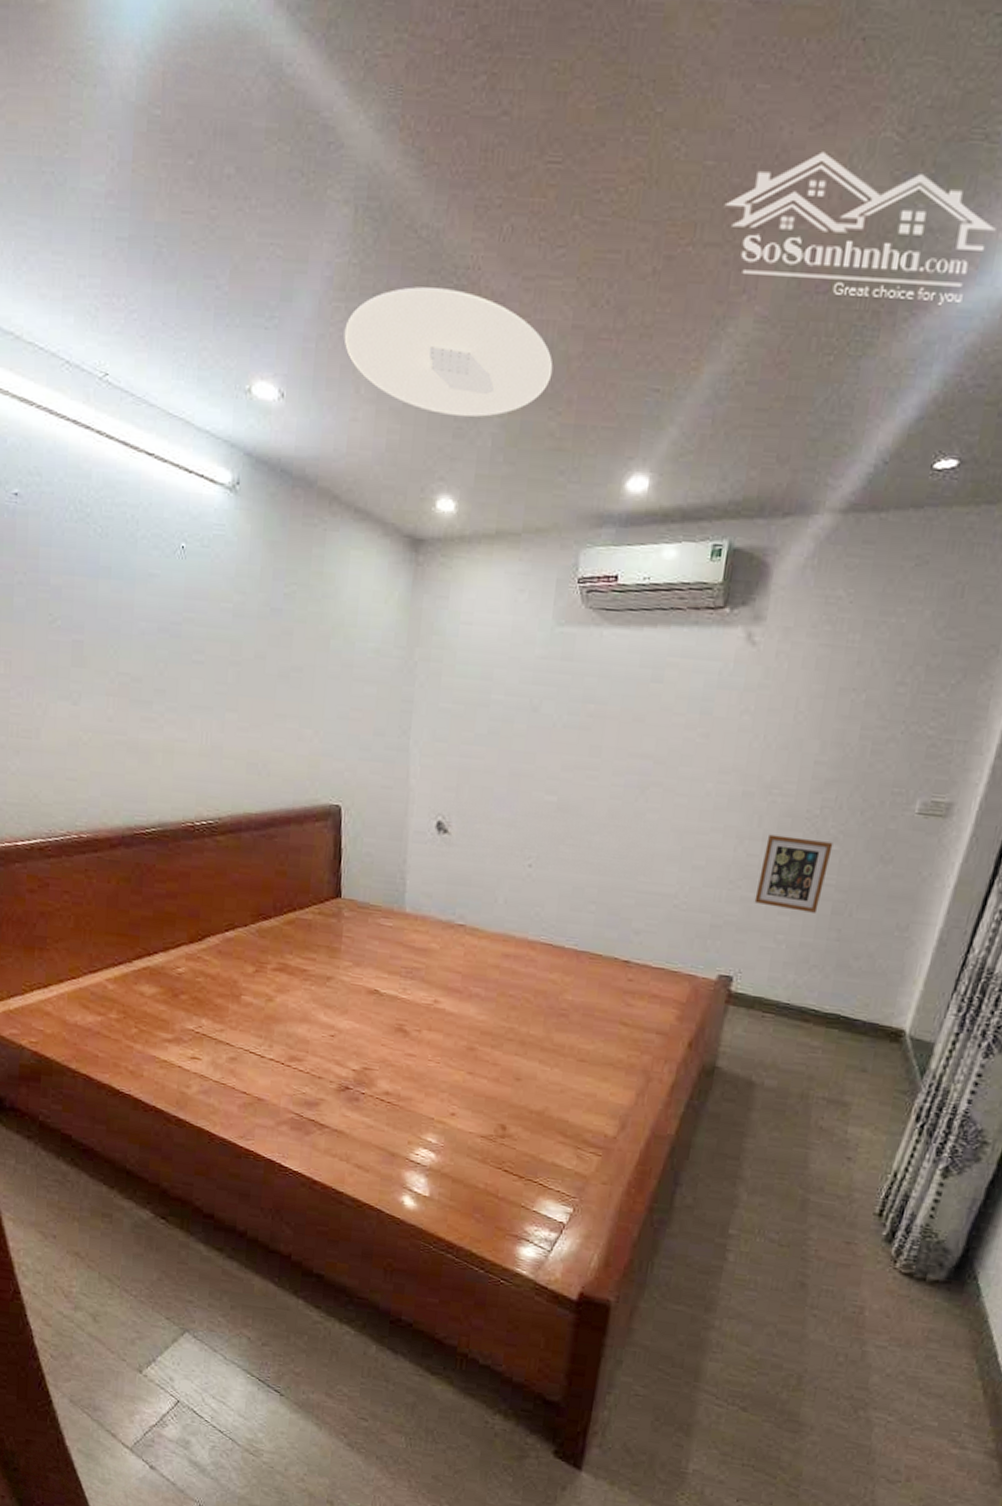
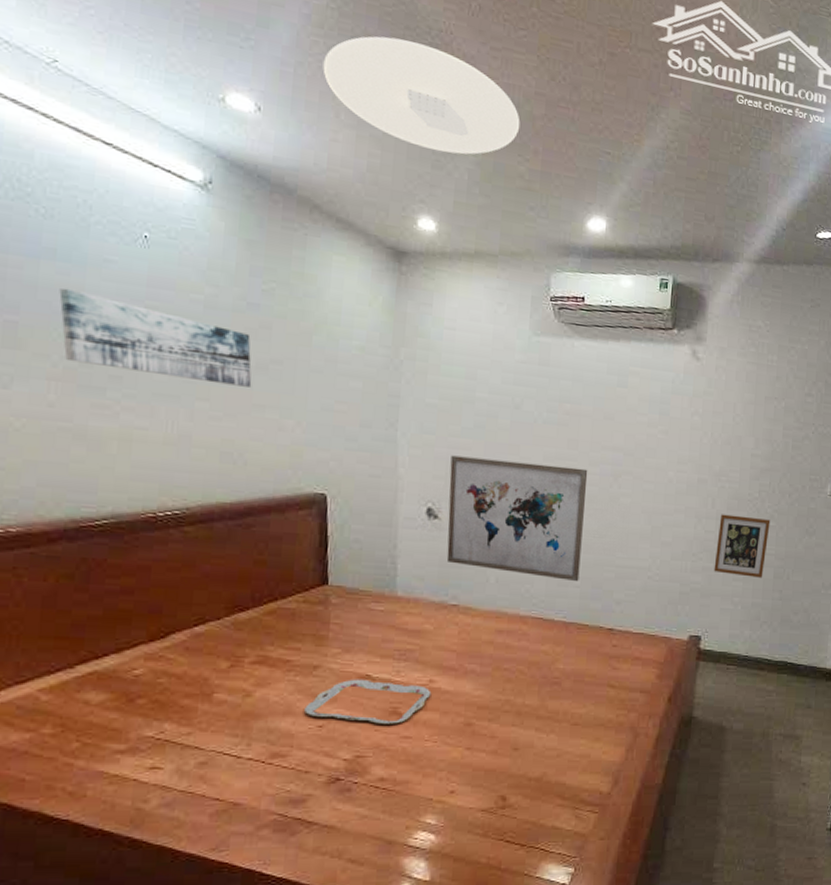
wall art: none [114,605,275,697] -> present [59,287,252,388]
serving tray: none [319,992,436,1041] -> present [304,679,432,724]
wall art: none [455,765,611,908] -> present [446,455,588,582]

